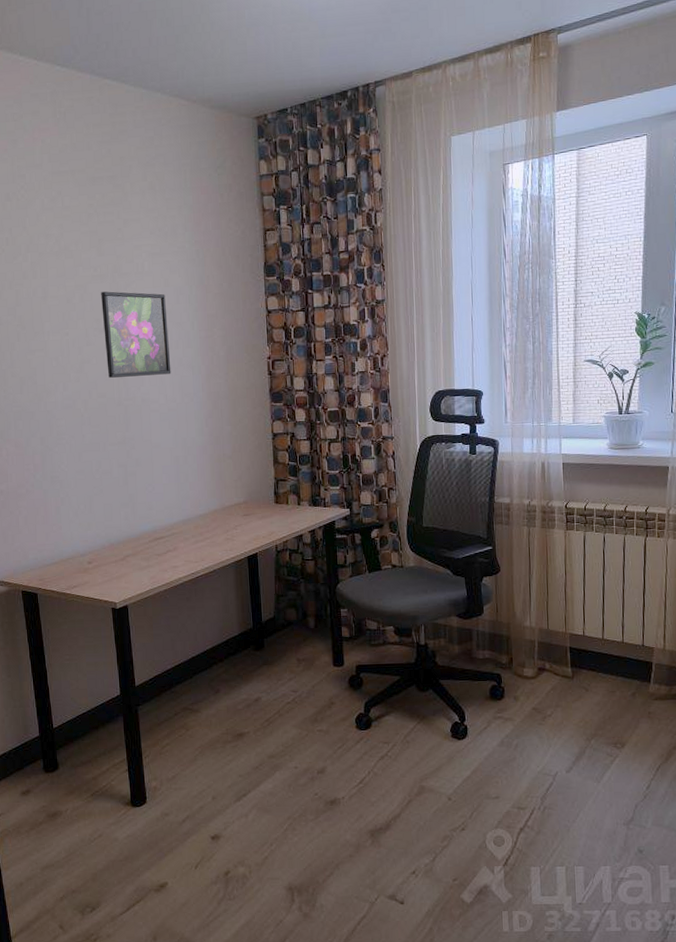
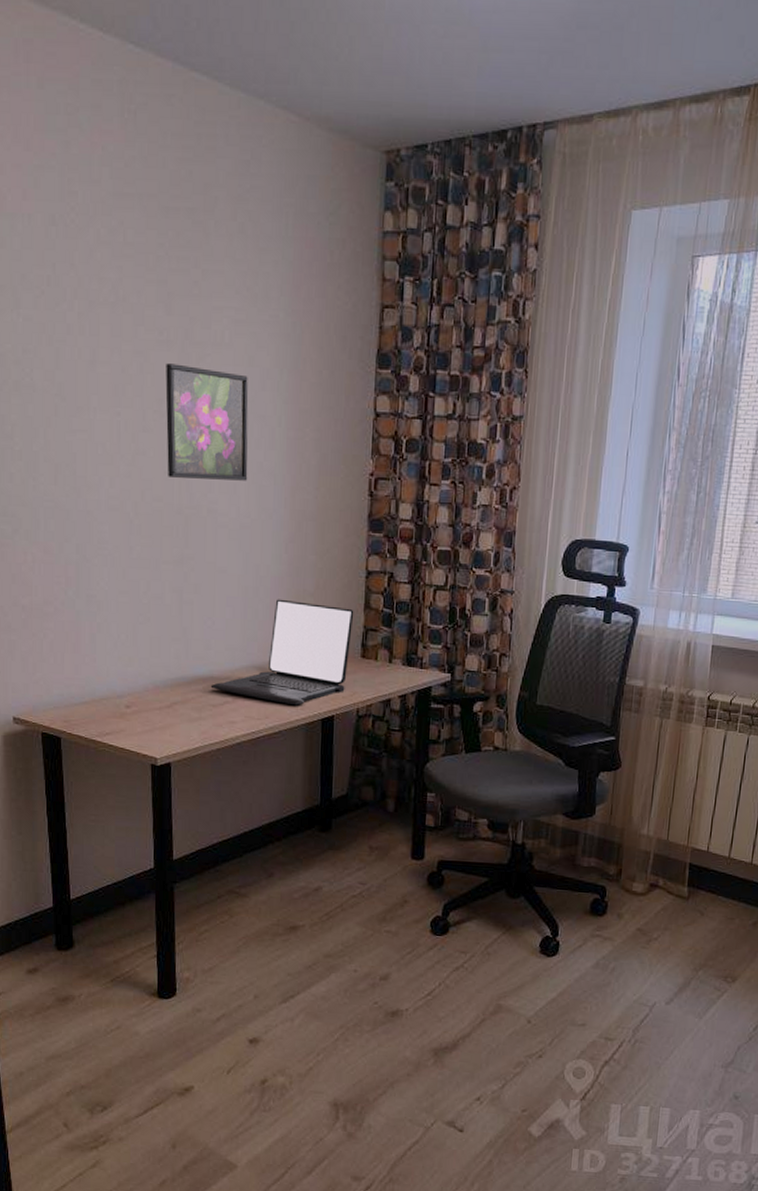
laptop: none [155,463,266,548] -> present [210,599,354,706]

